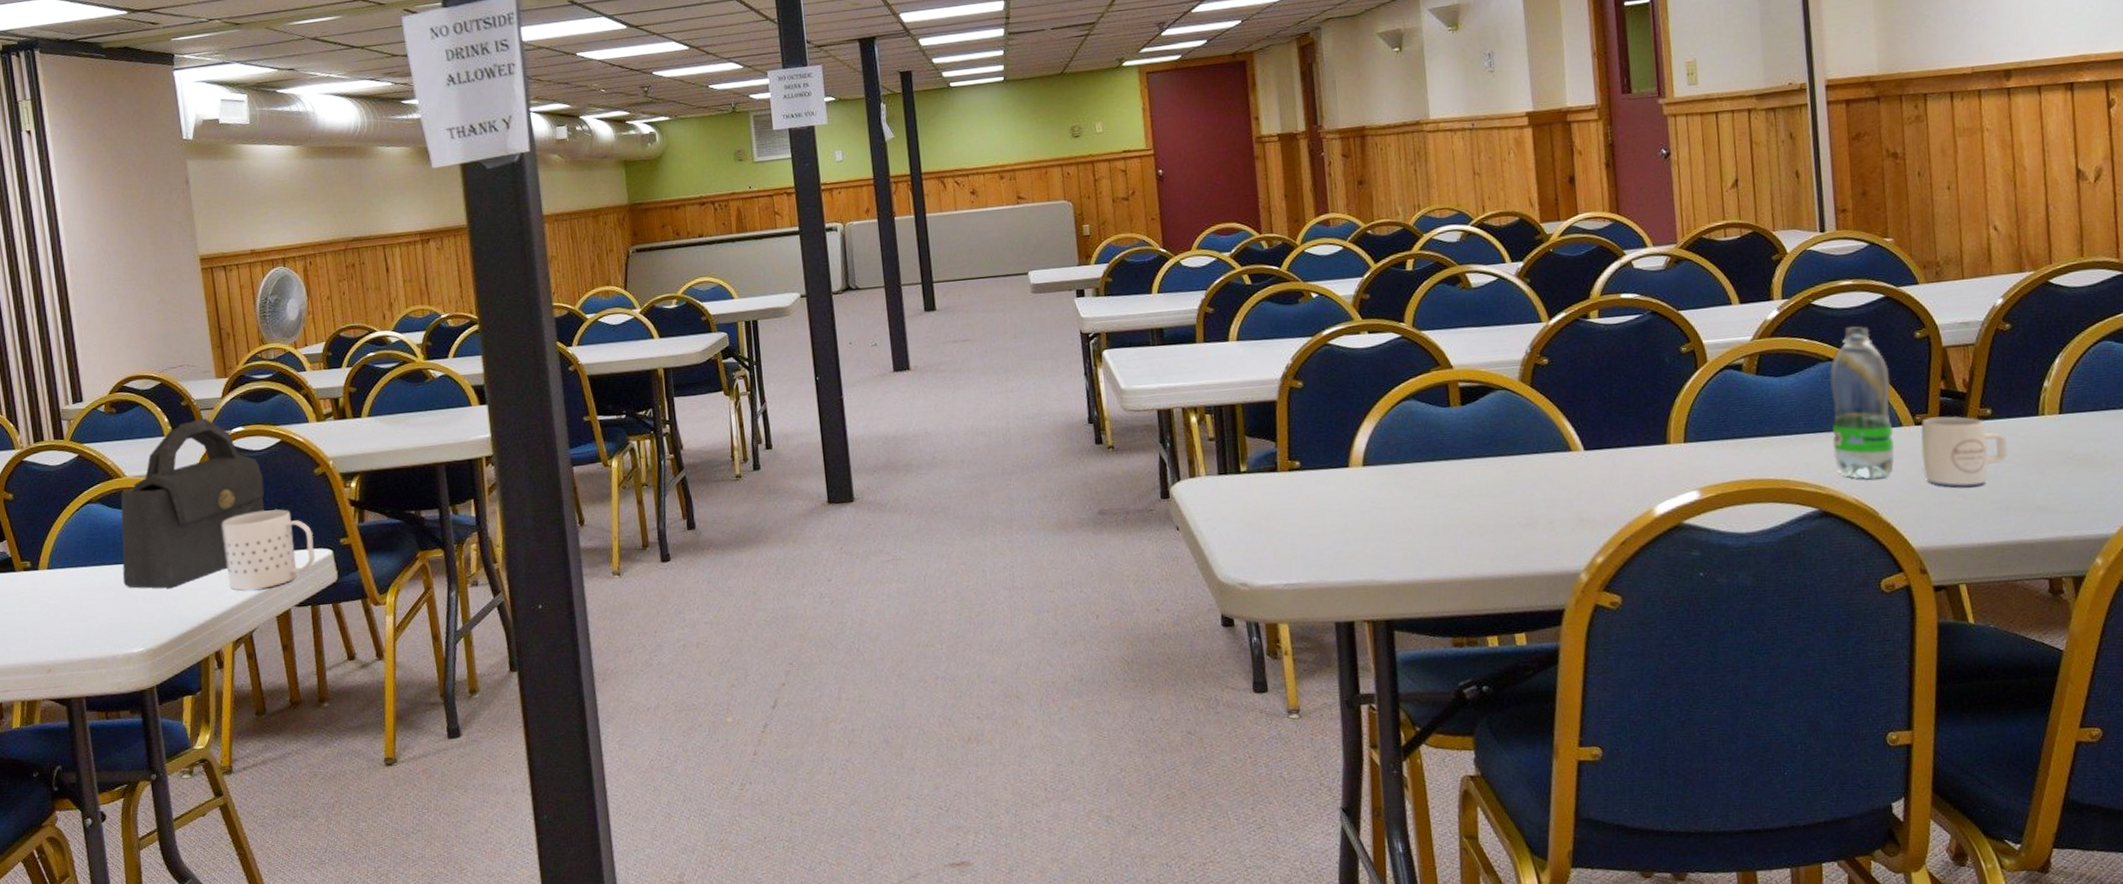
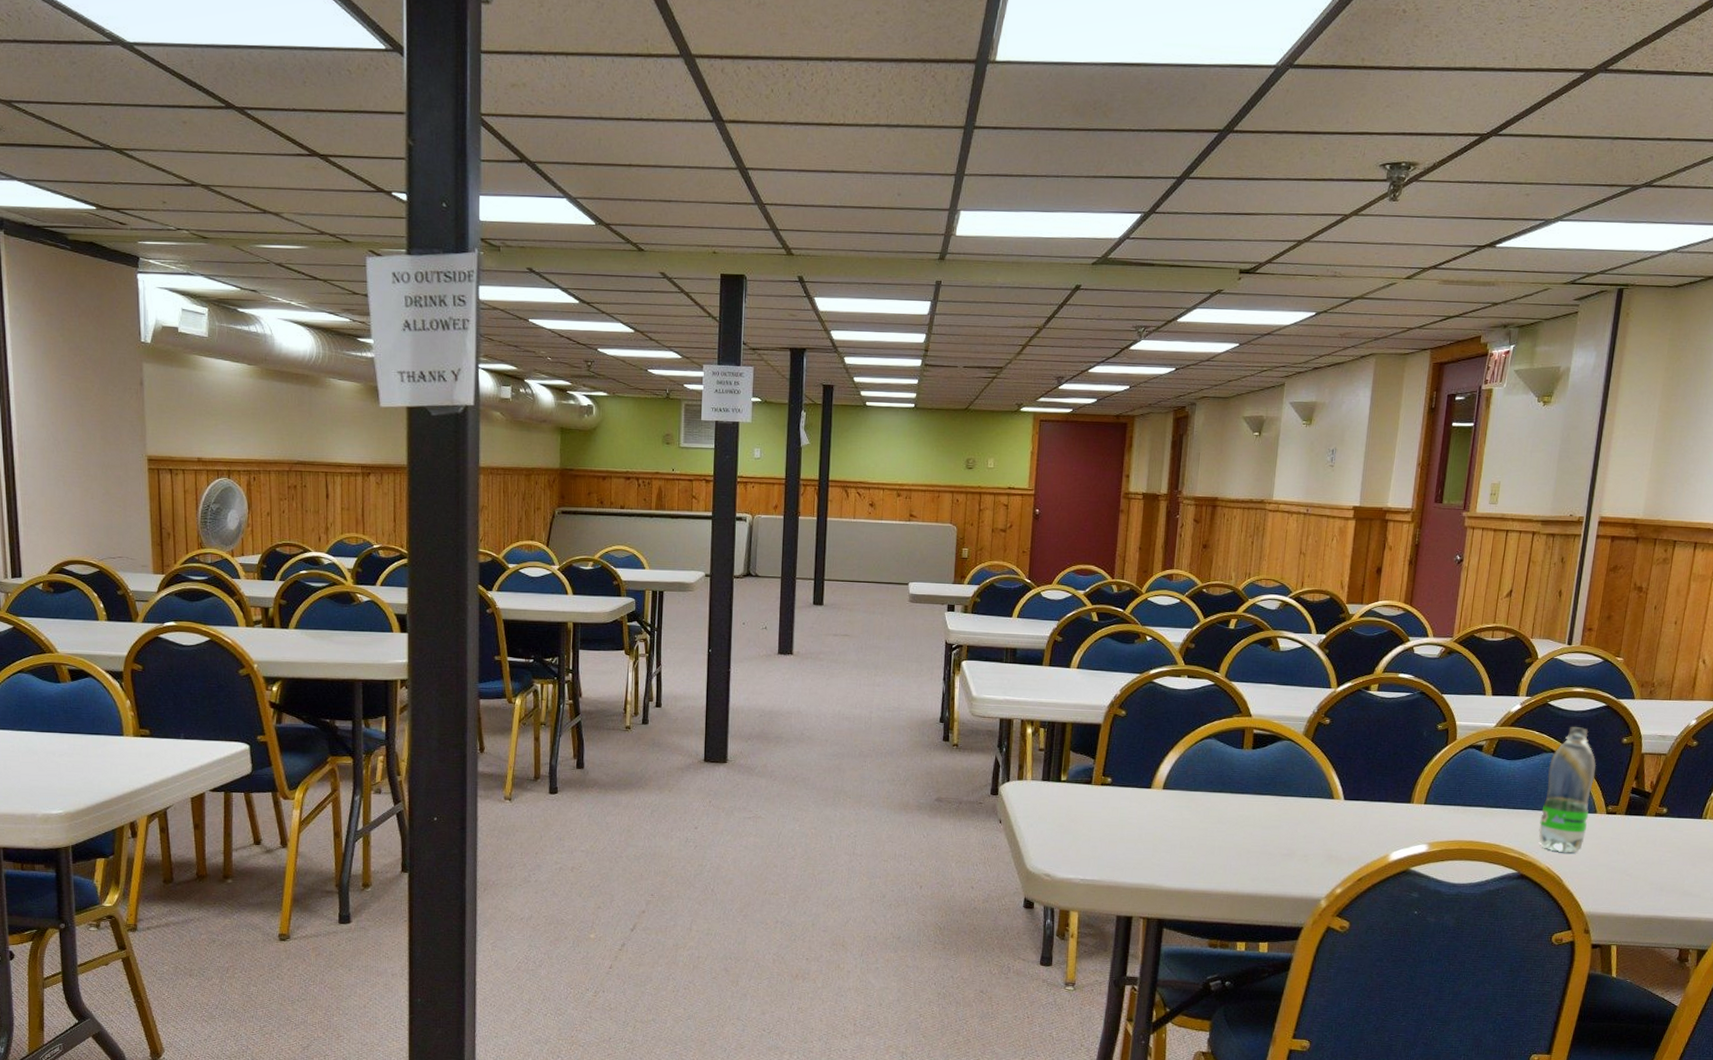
handbag: present [120,418,265,588] -> none [47,609,190,760]
mug: present [221,508,315,591] -> none [146,701,233,772]
mug: present [1921,416,2007,488] -> none [1605,809,1673,870]

